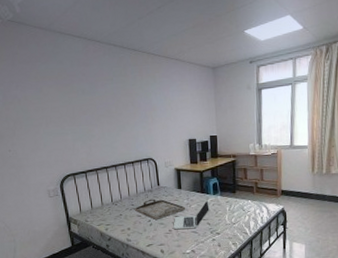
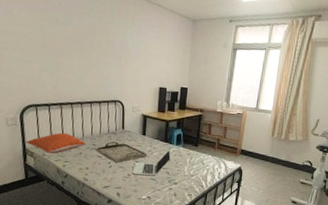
pillow: none [68,197,124,219] -> present [26,132,86,154]

